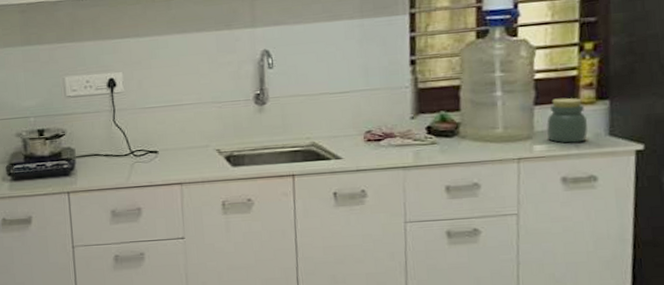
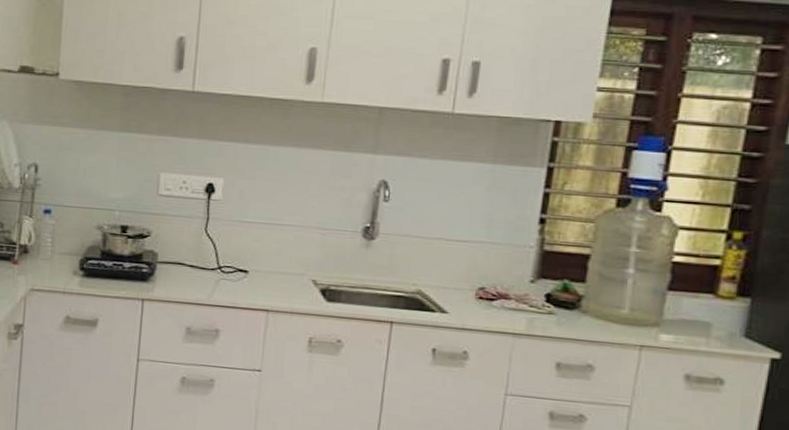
jar: present [546,97,588,143] -> none [677,286,723,339]

